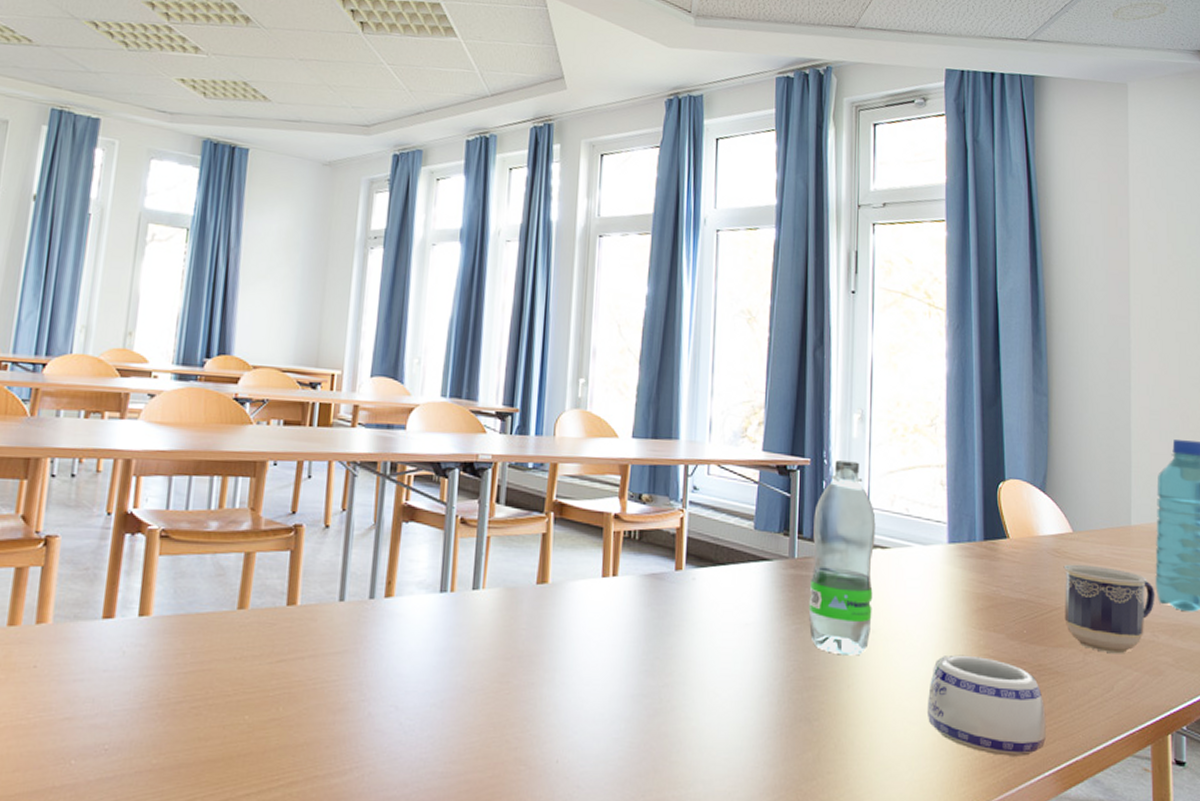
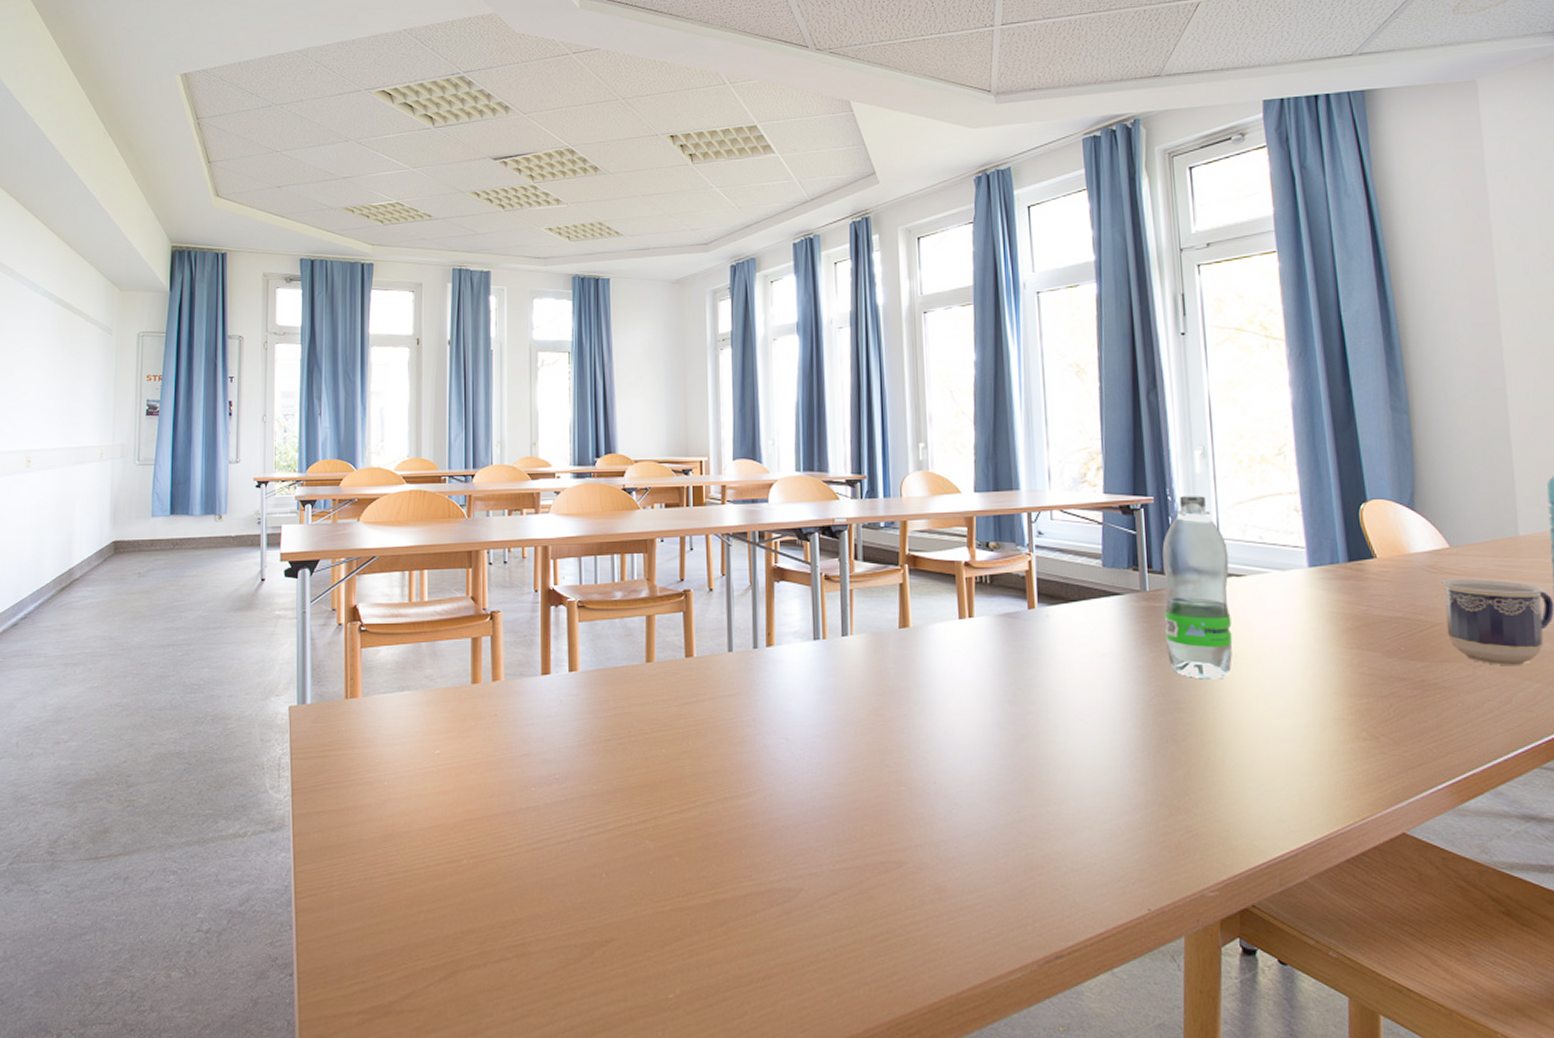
mug: present [926,655,1046,756] -> none [1299,674,1436,770]

